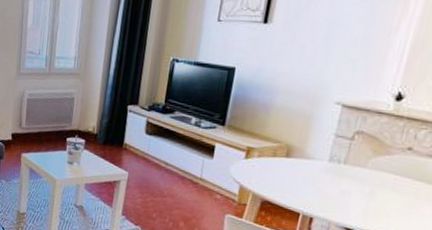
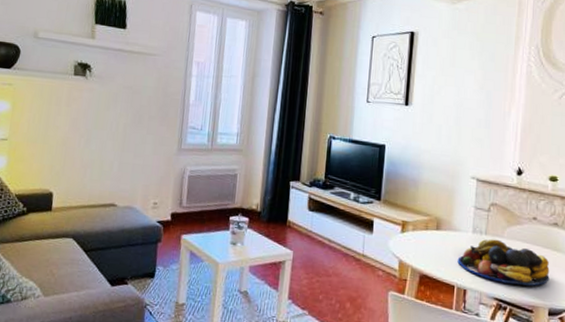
fruit bowl: none [306,168,420,219] -> present [457,239,550,287]

